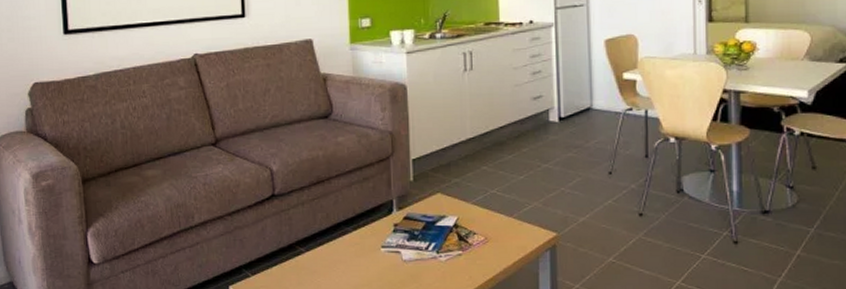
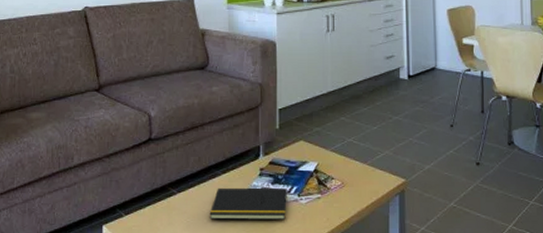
notepad: none [341,244,425,279] -> present [209,187,287,220]

